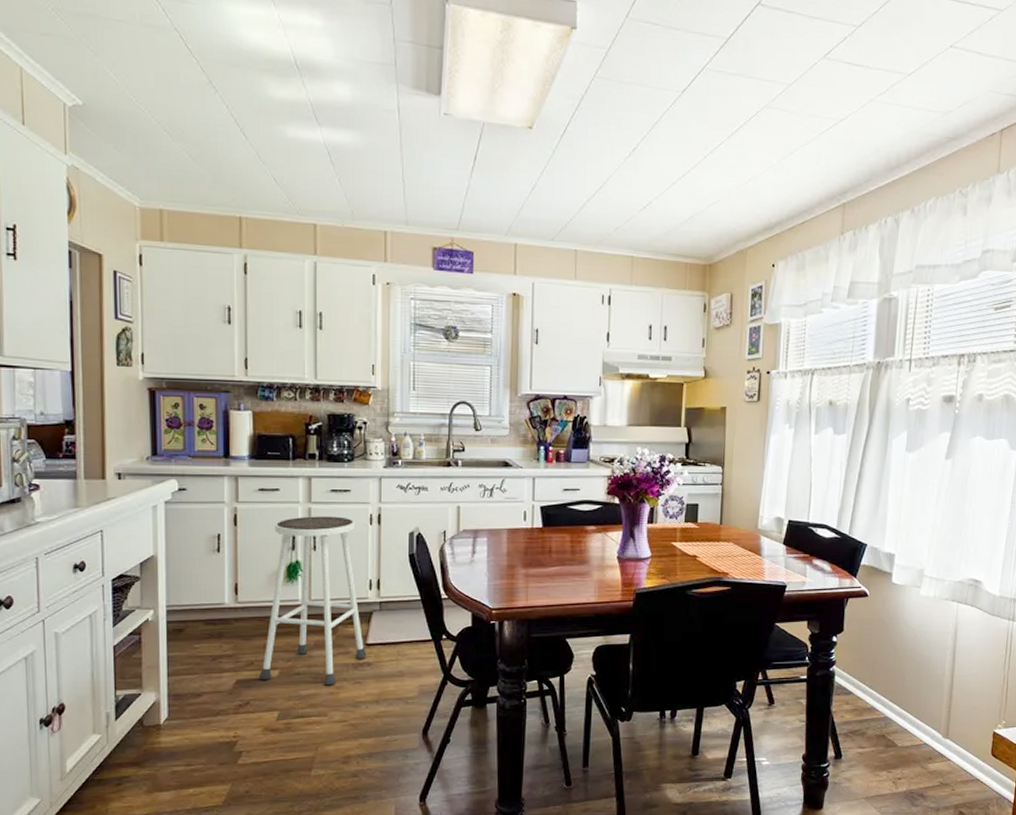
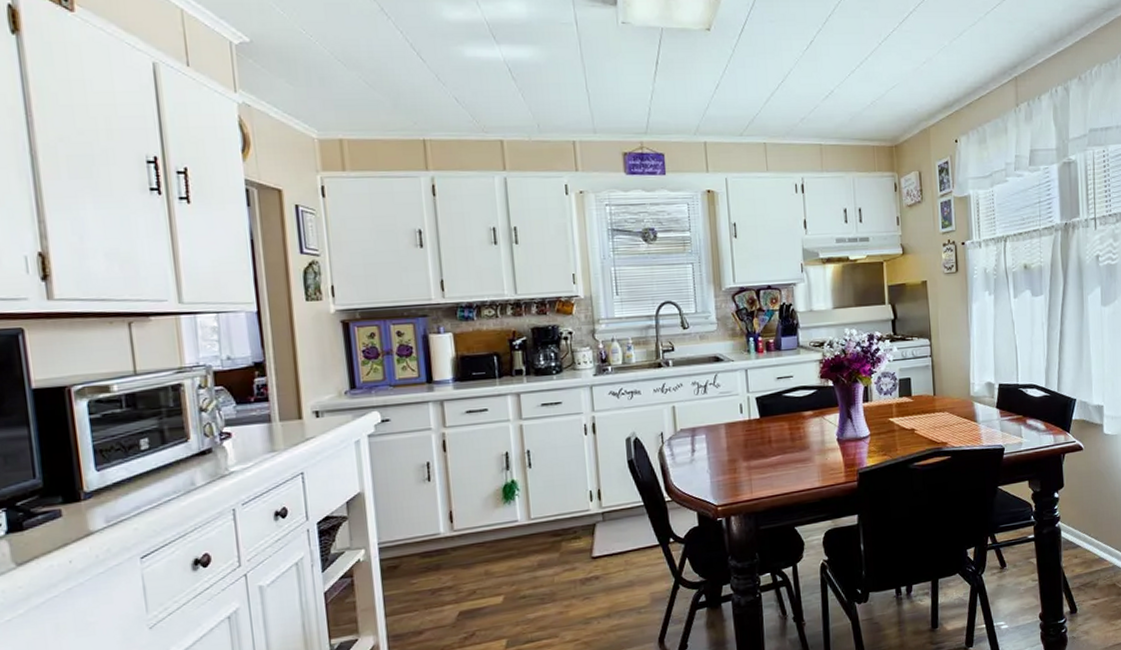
stool: present [259,516,367,686] -> none [483,430,594,608]

